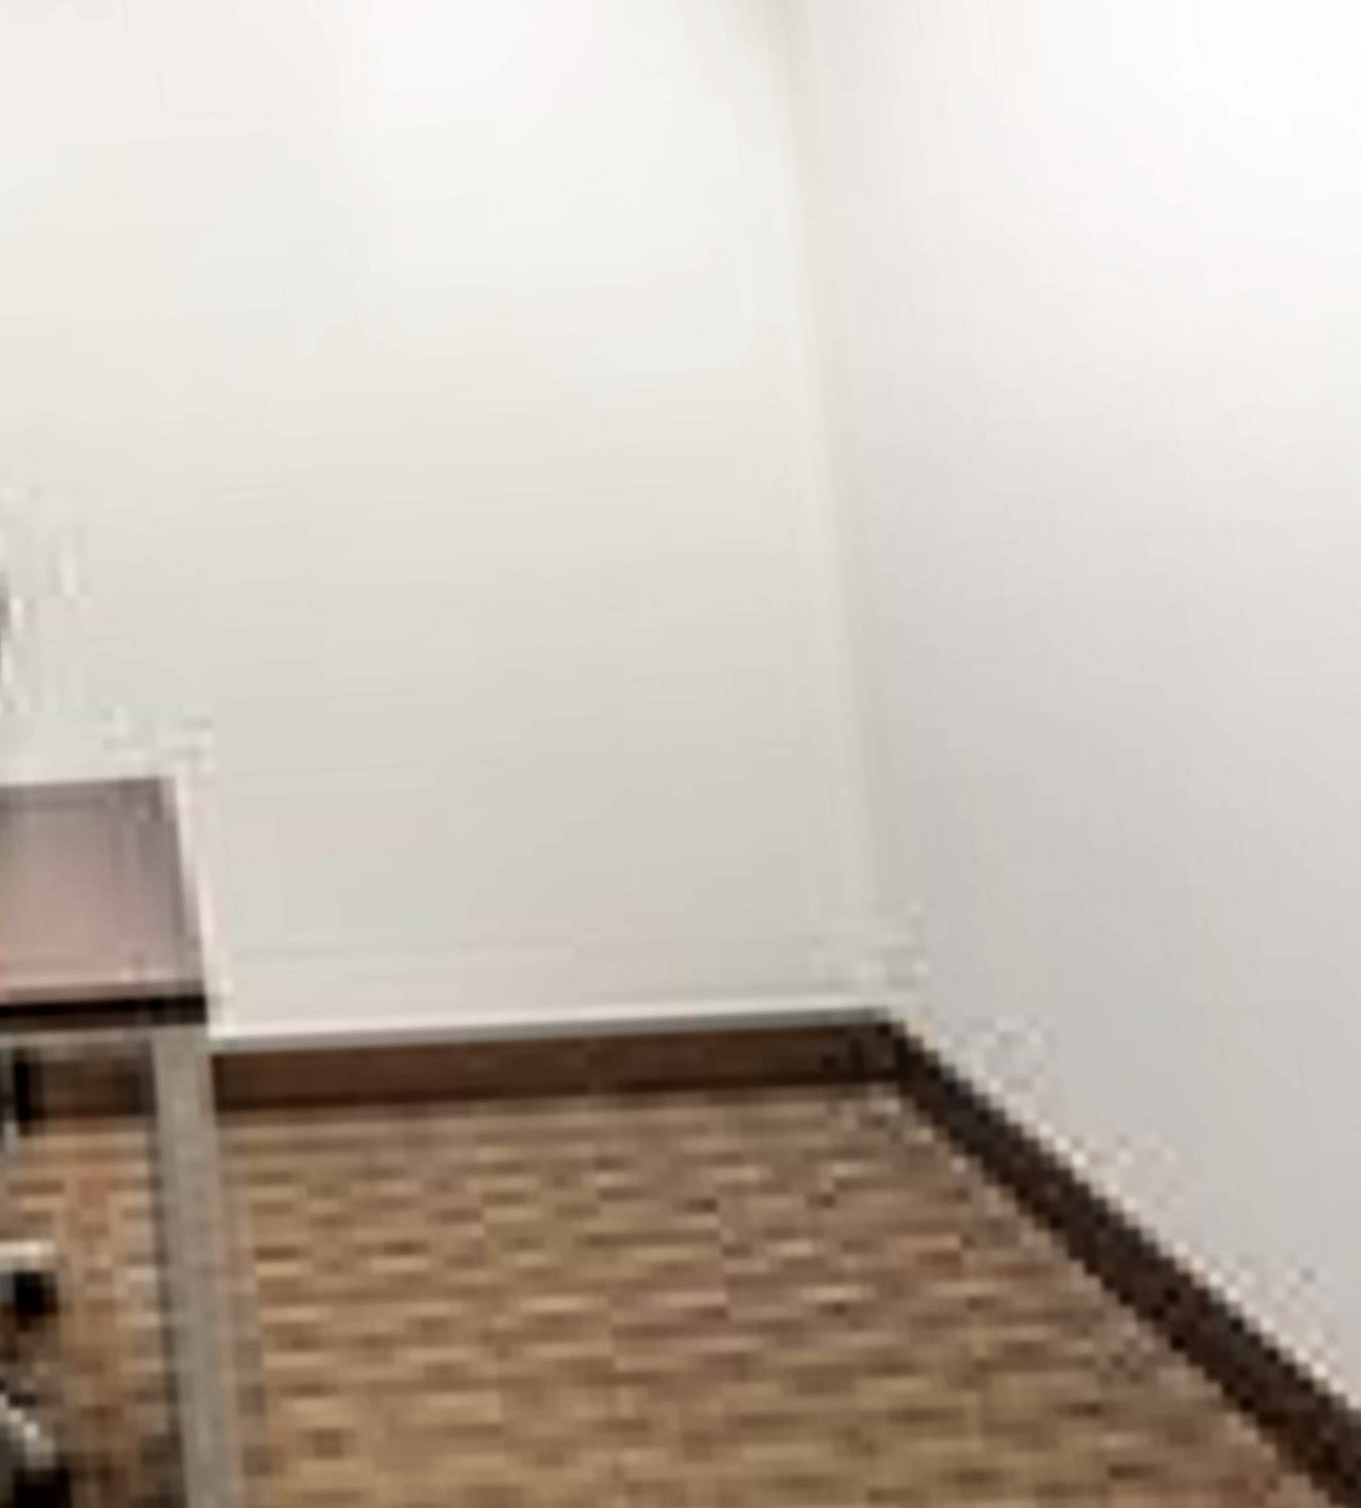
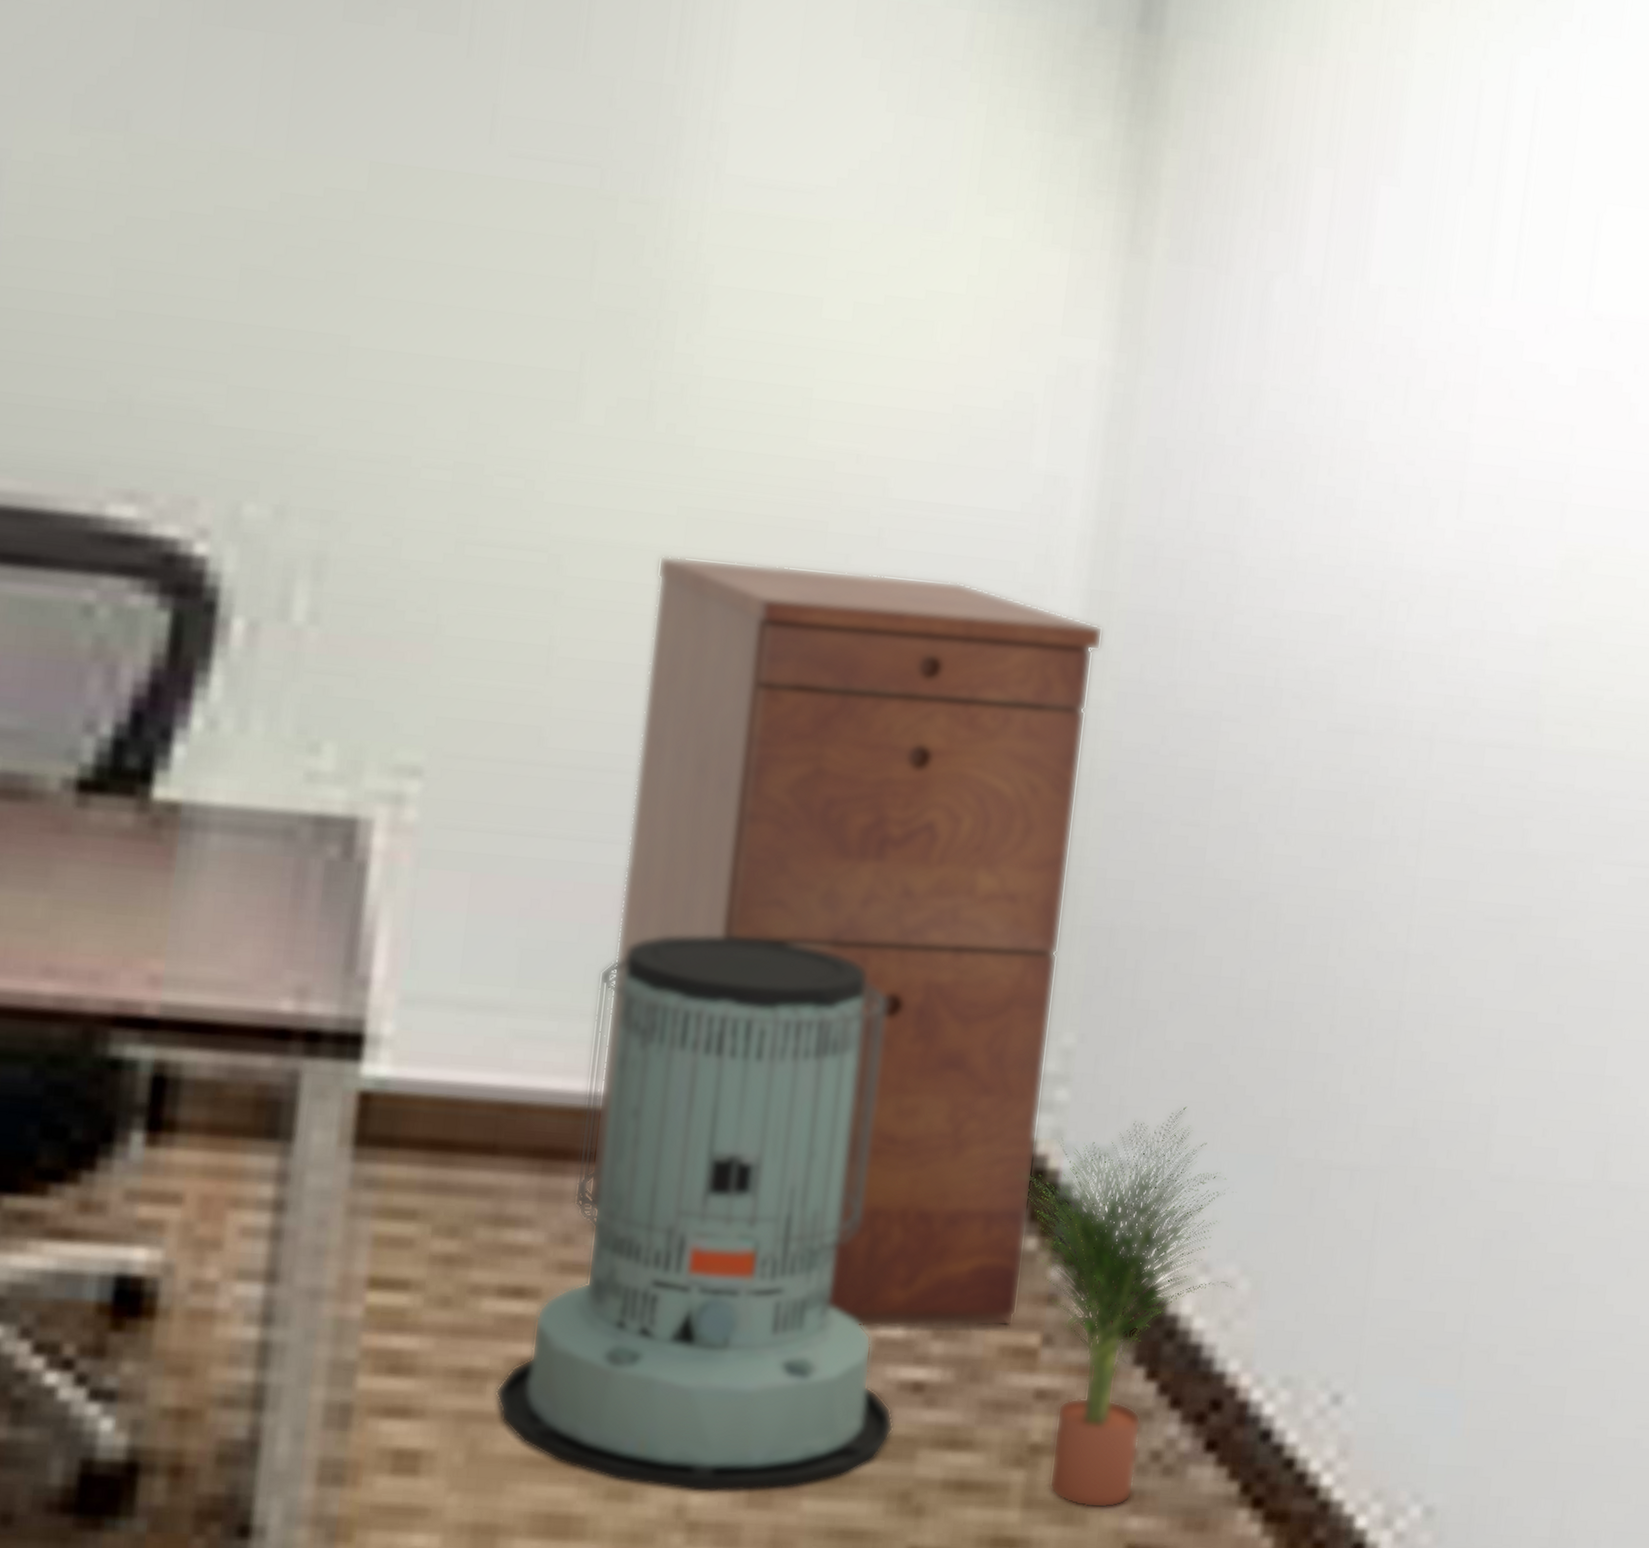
filing cabinet: none [394,447,928,1247] -> present [590,555,1104,1327]
space heater: none [402,845,824,1447] -> present [495,936,895,1492]
potted plant: none [891,964,1161,1429] -> present [1014,1106,1235,1509]

